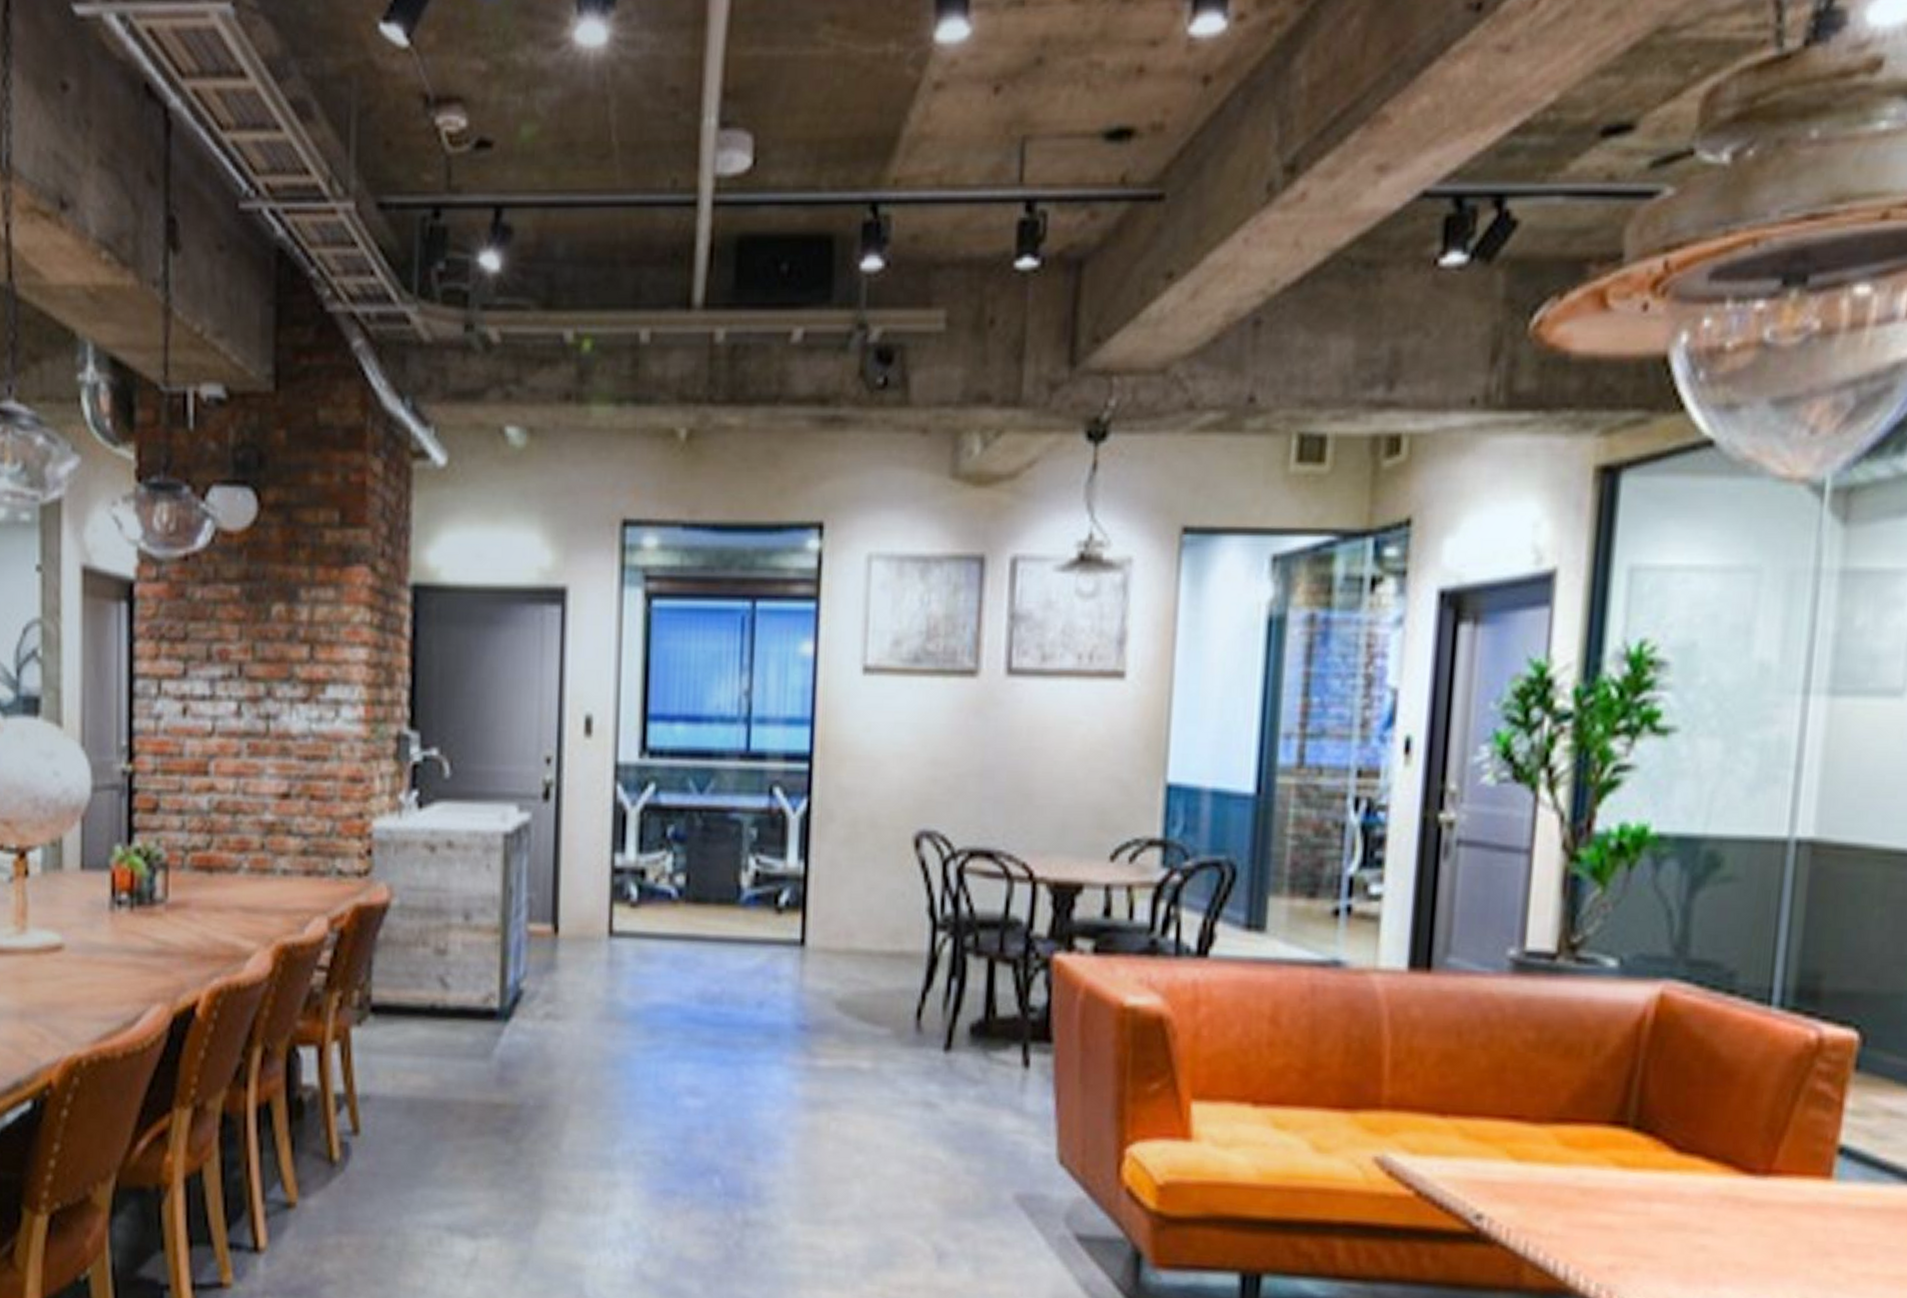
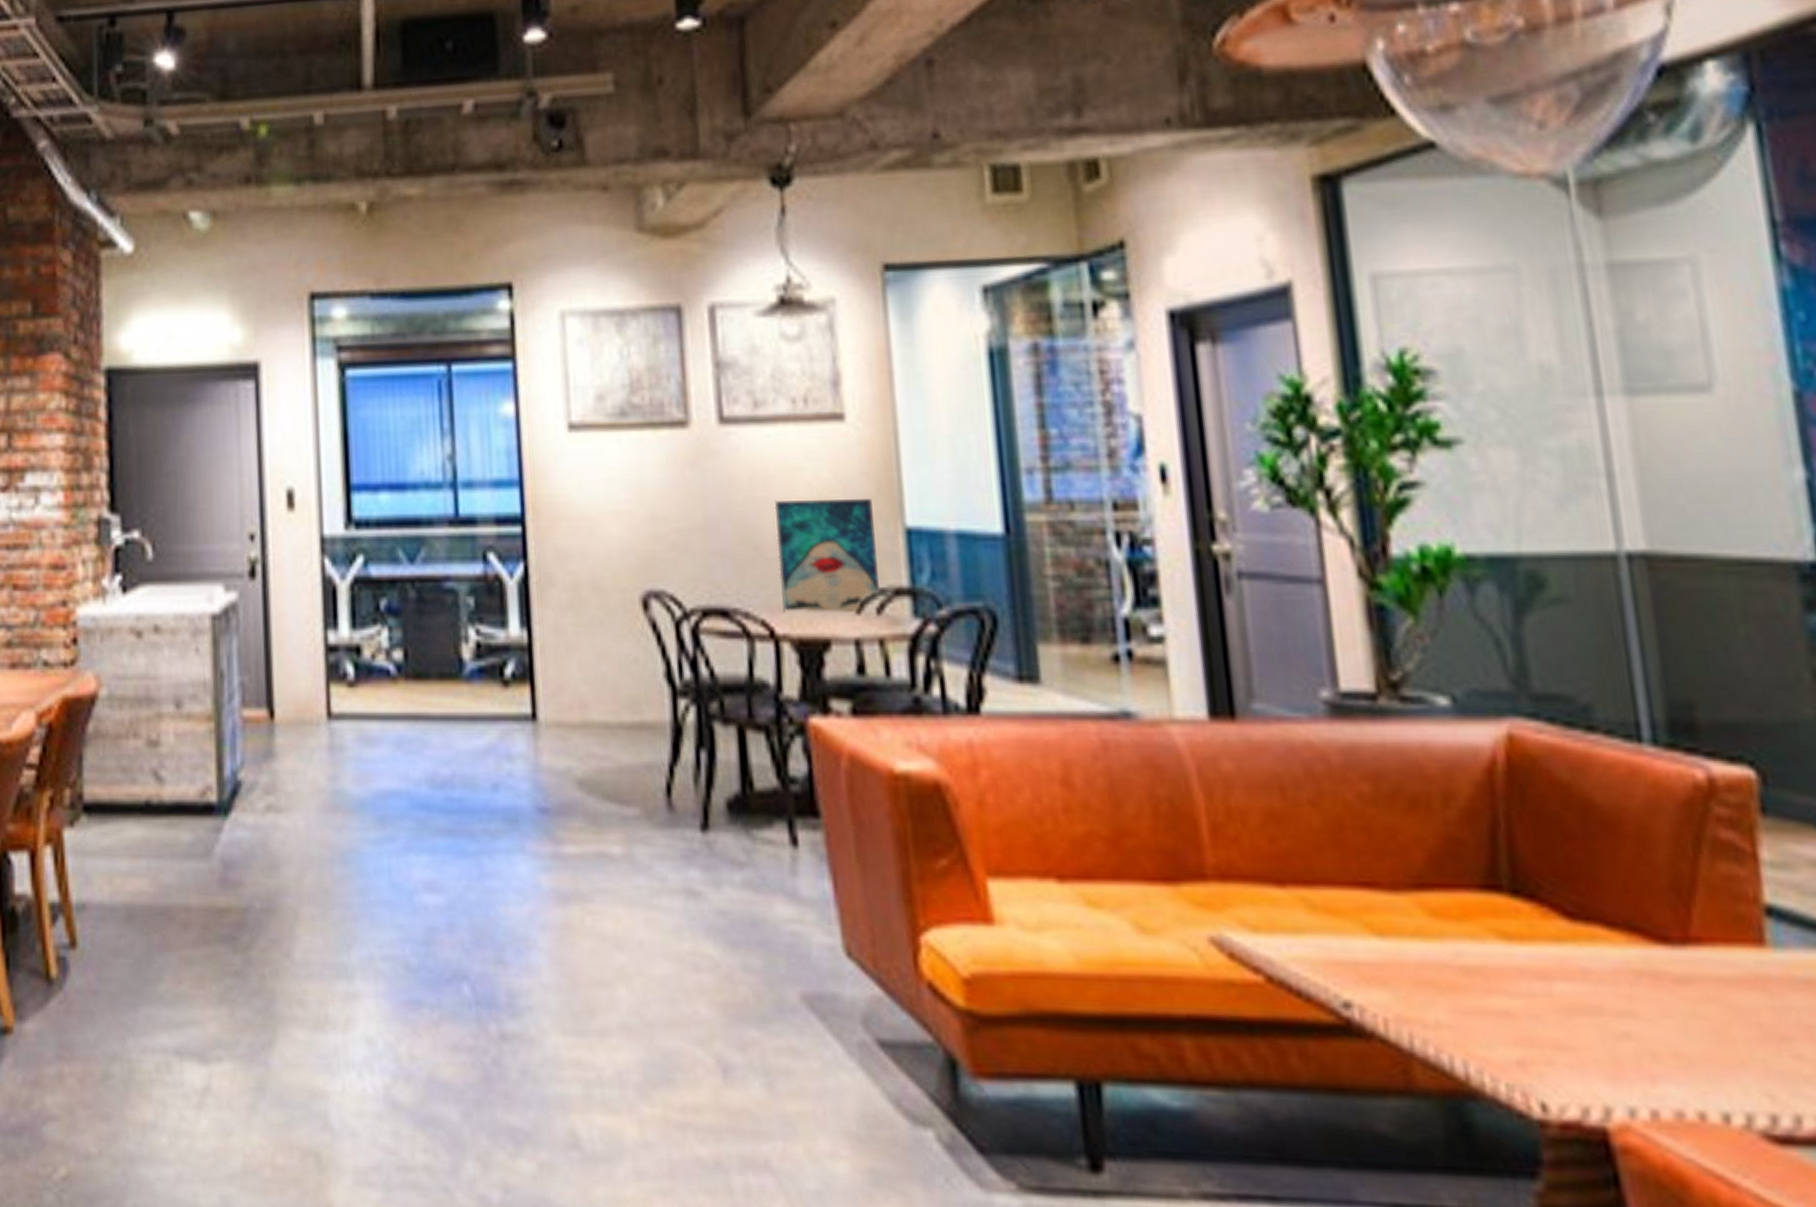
wall art: none [1044,752,1139,860] -> present [774,499,879,613]

